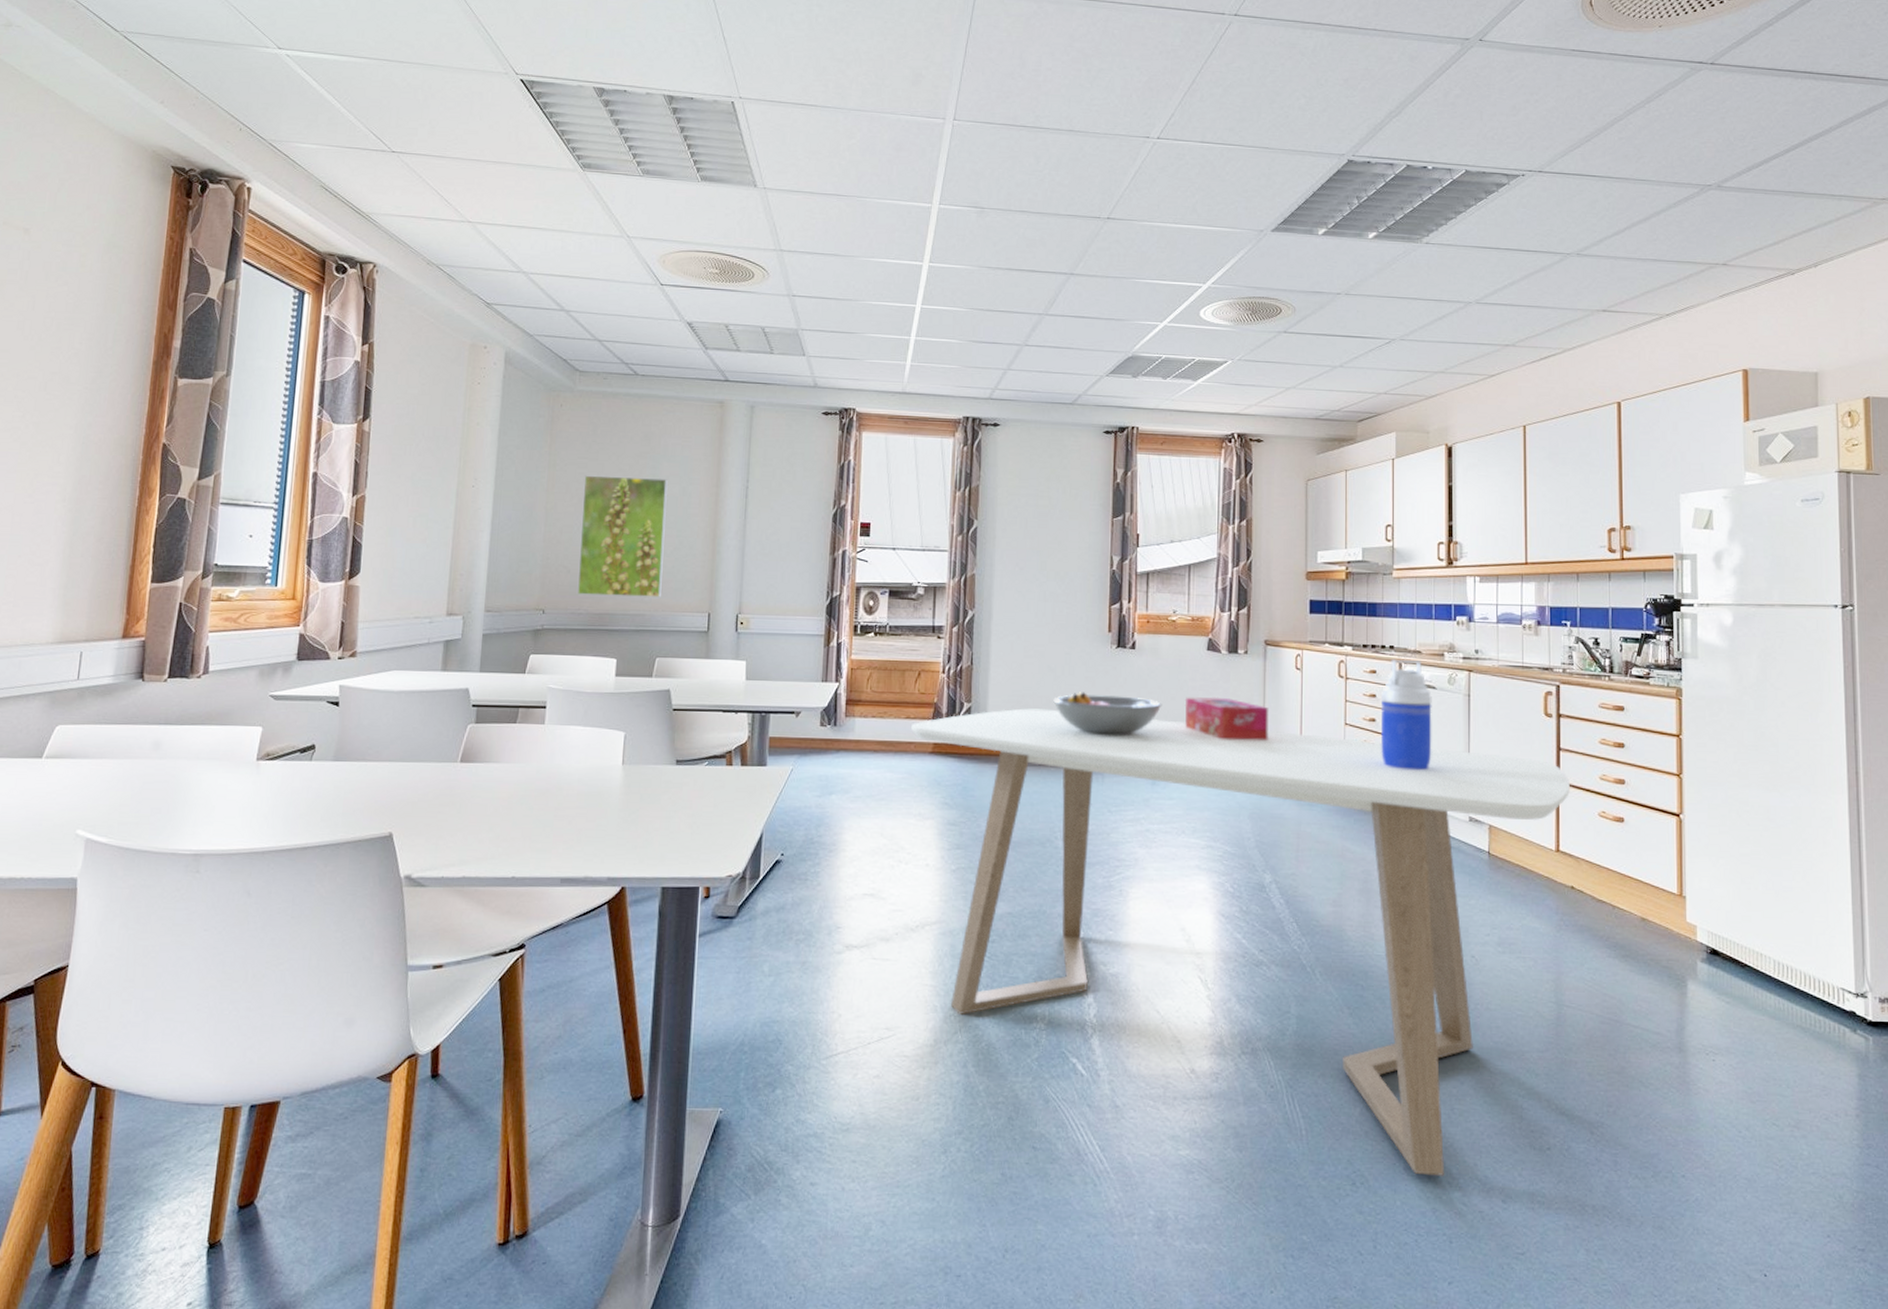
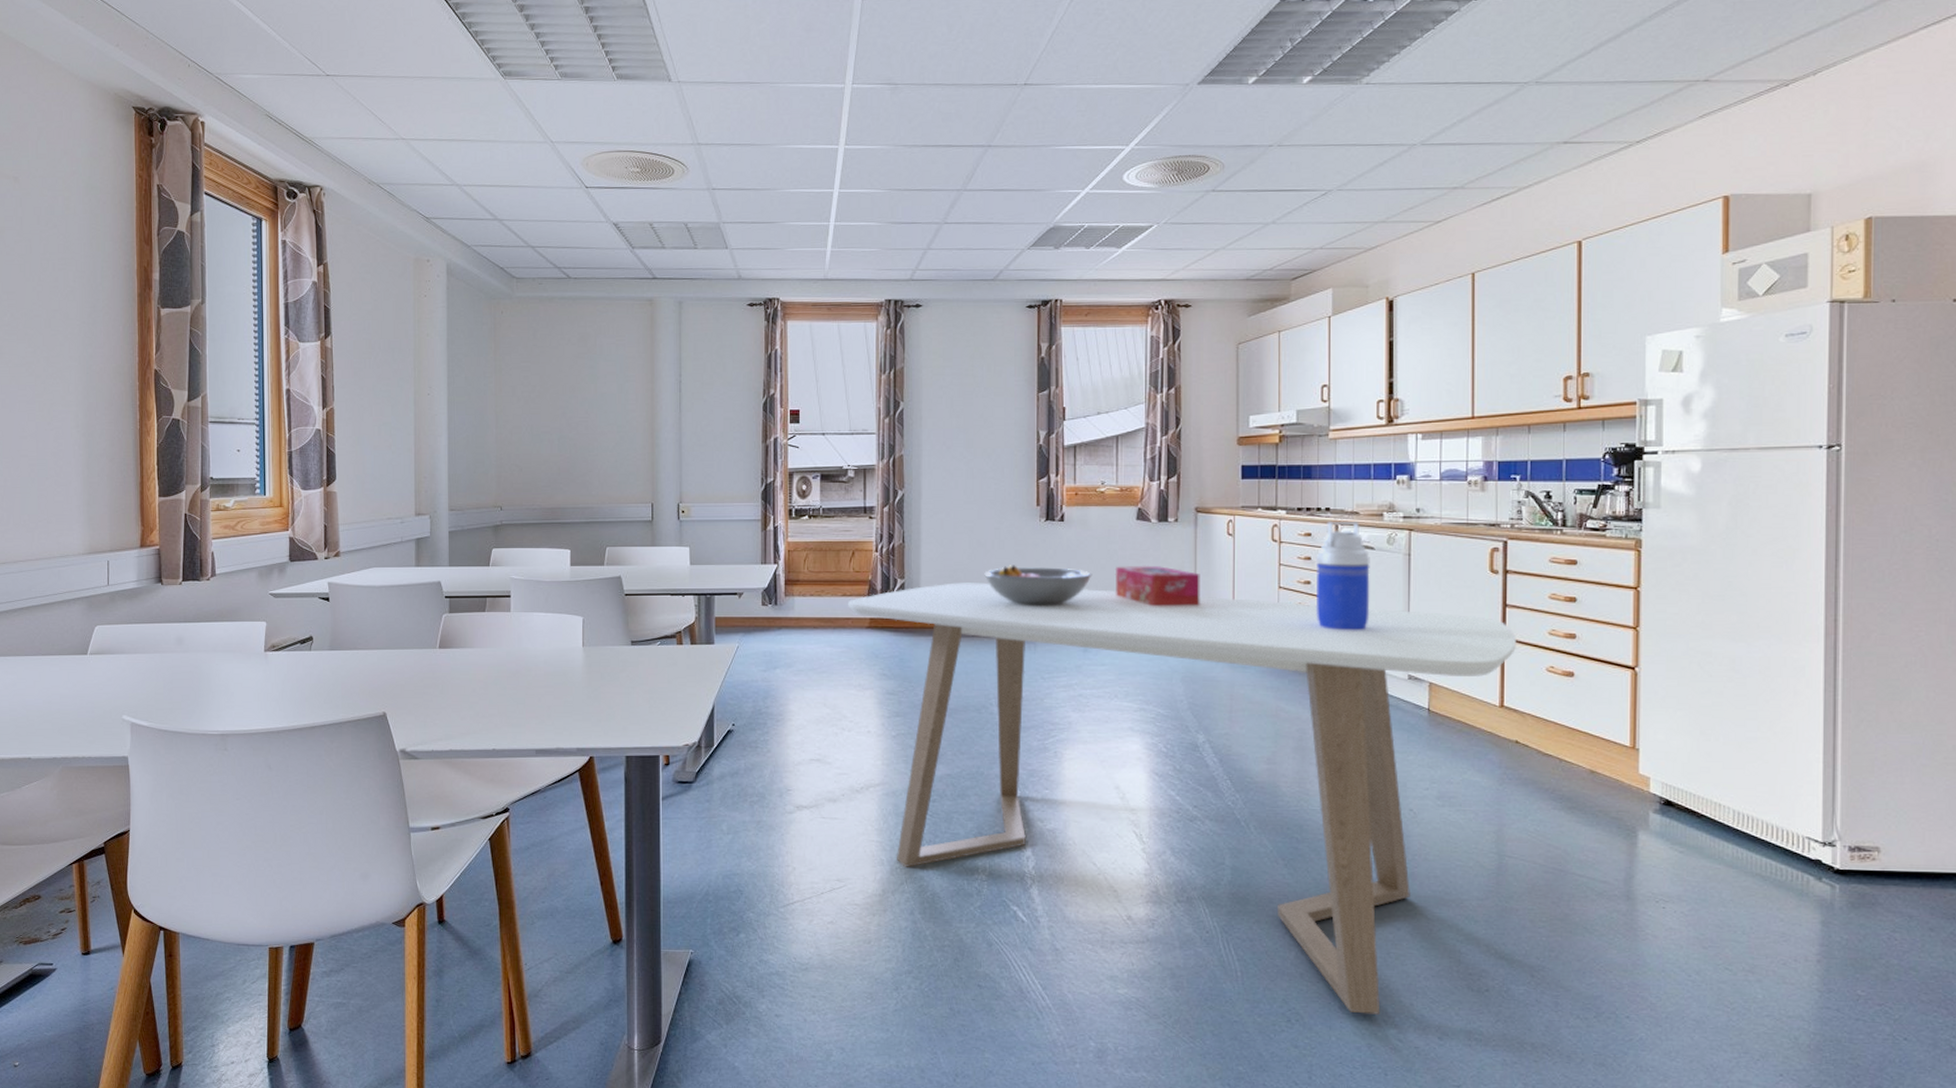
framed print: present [577,475,668,597] -> none [528,377,607,491]

